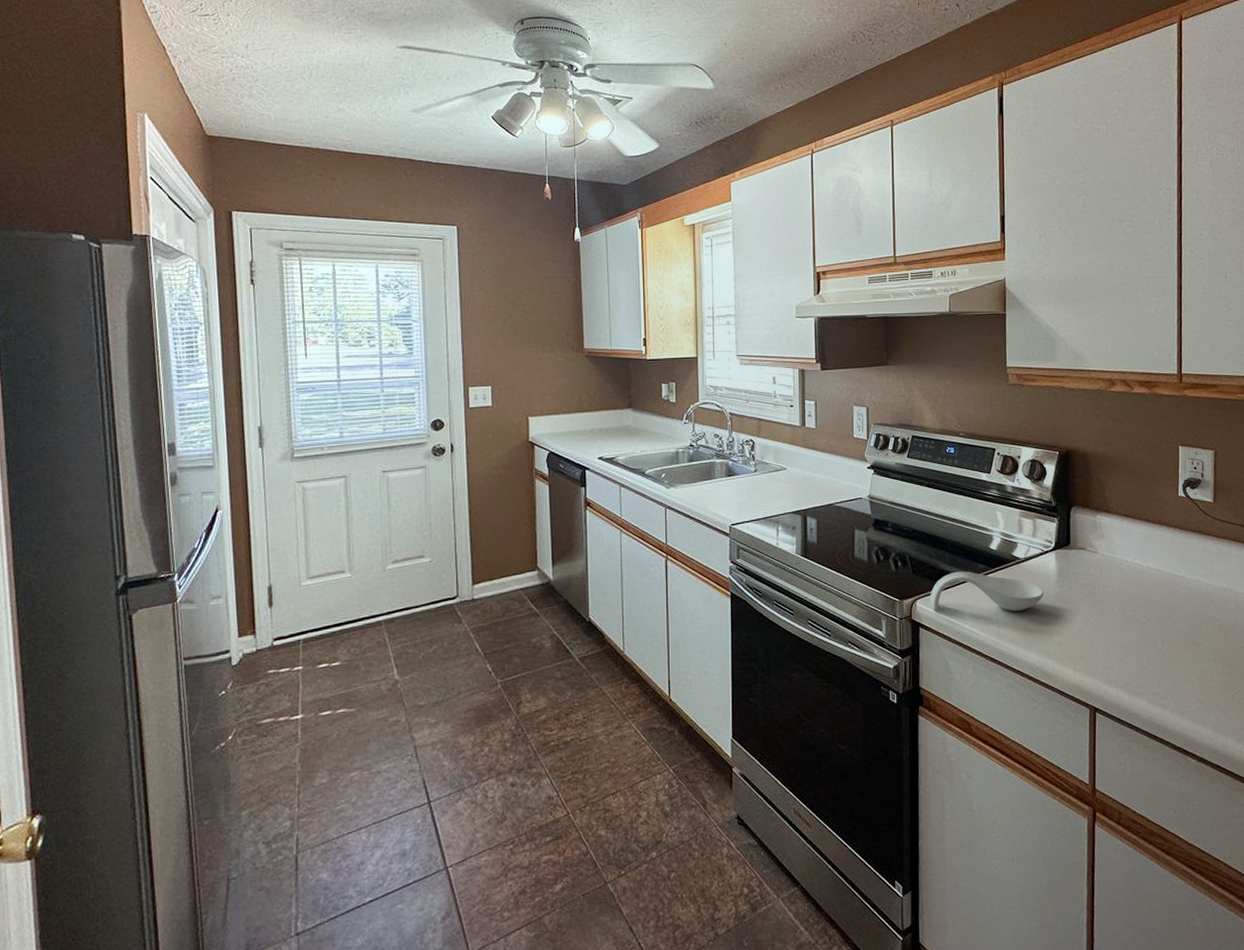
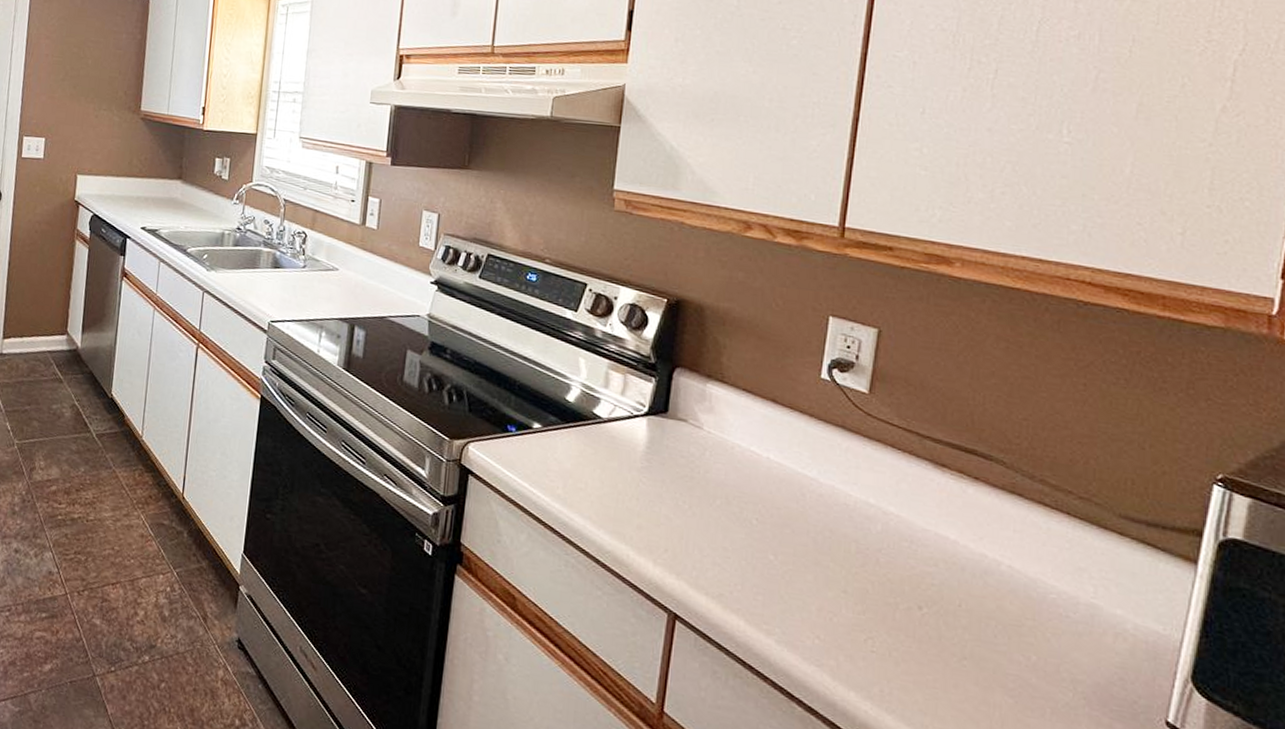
spoon rest: present [929,571,1043,612] -> none [484,418,626,480]

